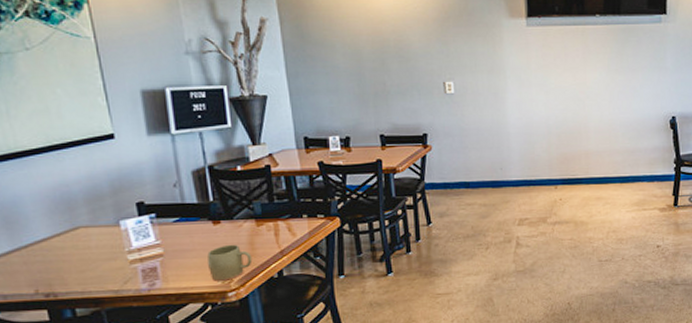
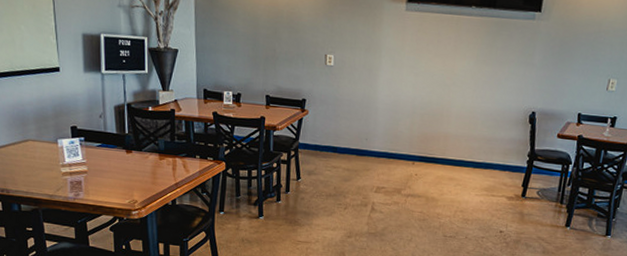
mug: present [207,244,253,281] -> none [120,171,154,201]

